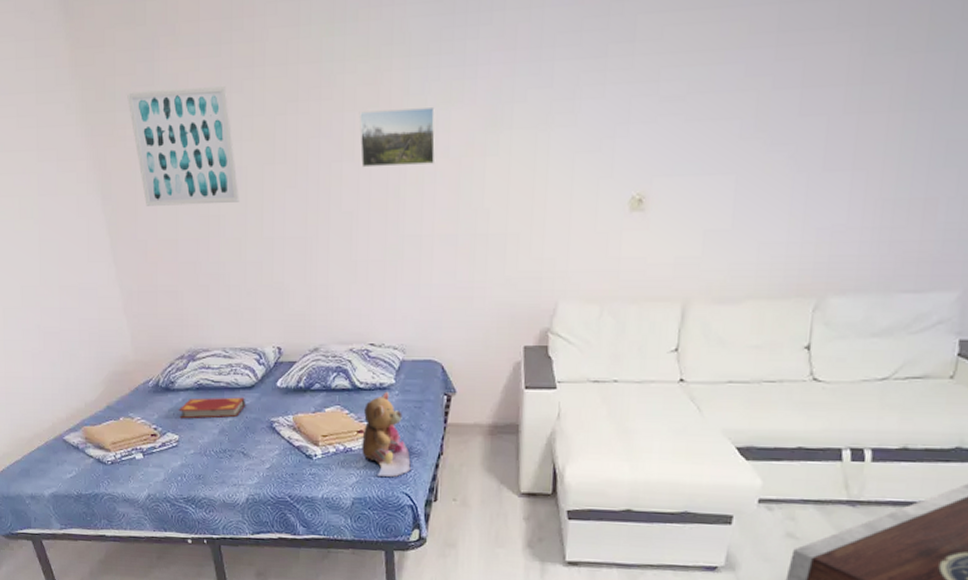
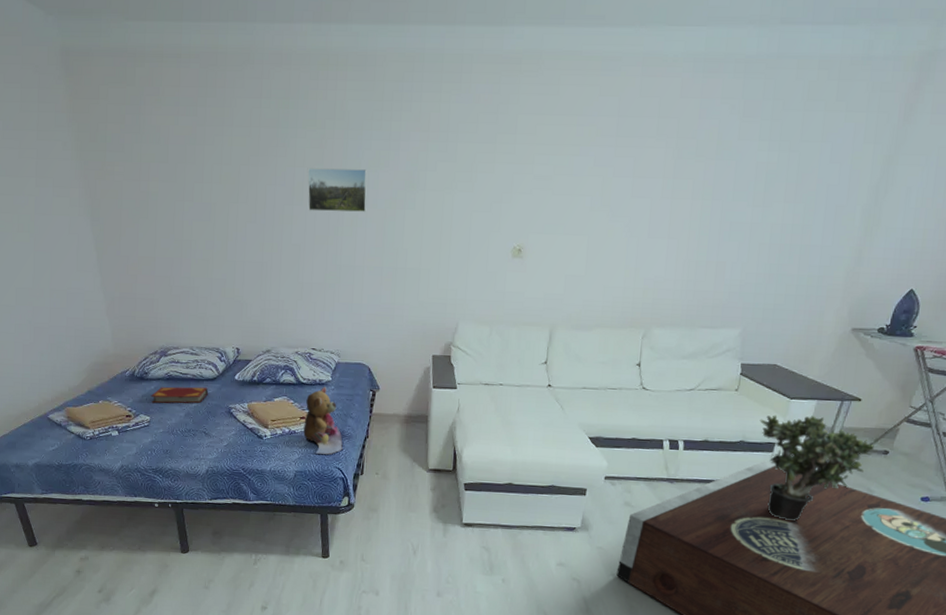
wall art: present [127,86,239,206] -> none [116,137,208,232]

